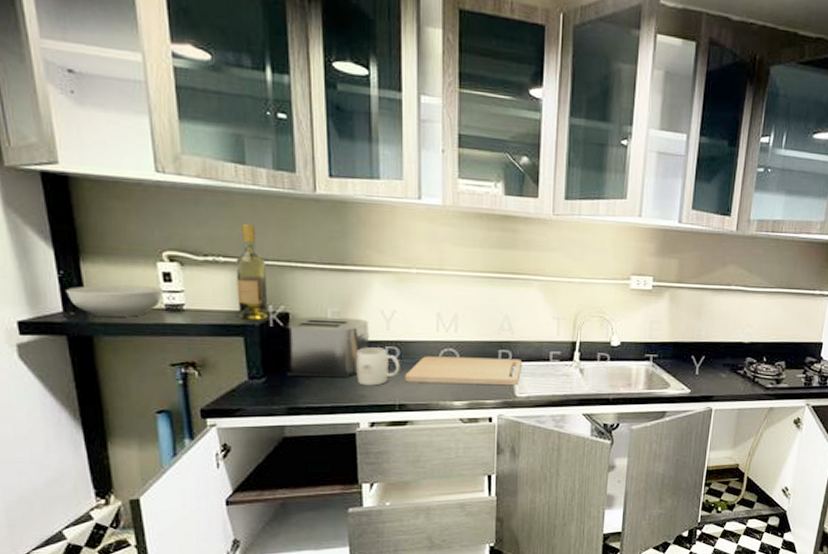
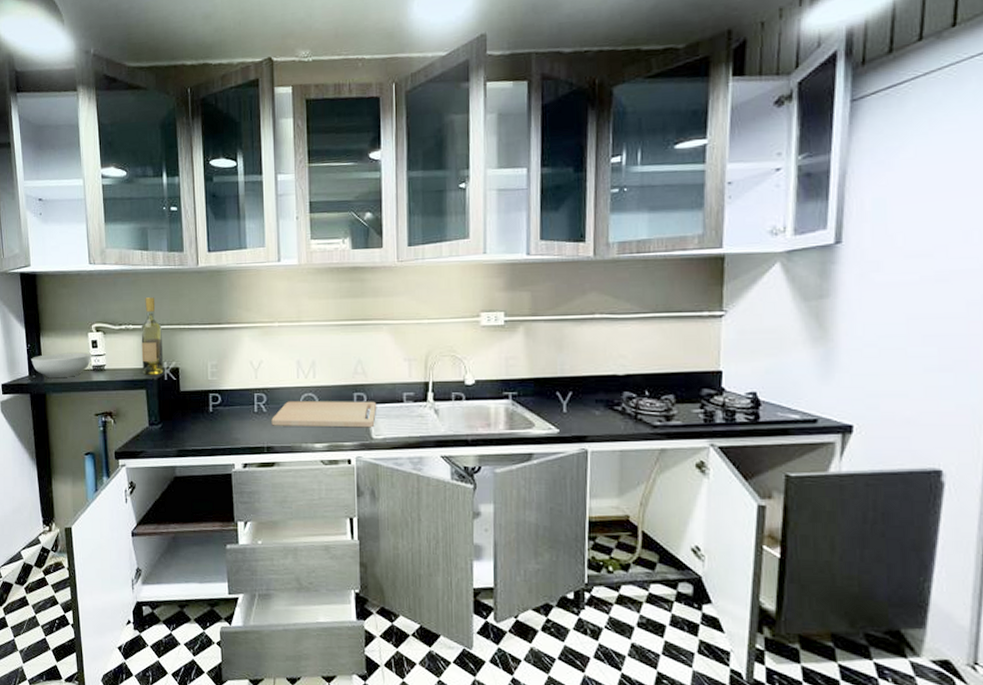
toaster: present [280,317,370,378] -> none [172,370,242,423]
mug: present [356,347,400,386] -> none [231,395,267,430]

